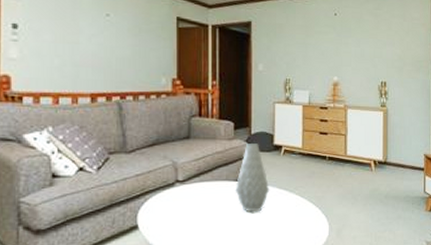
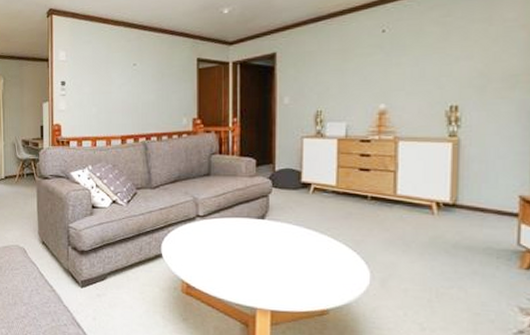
vase: present [235,144,270,213] -> none [257,181,296,252]

